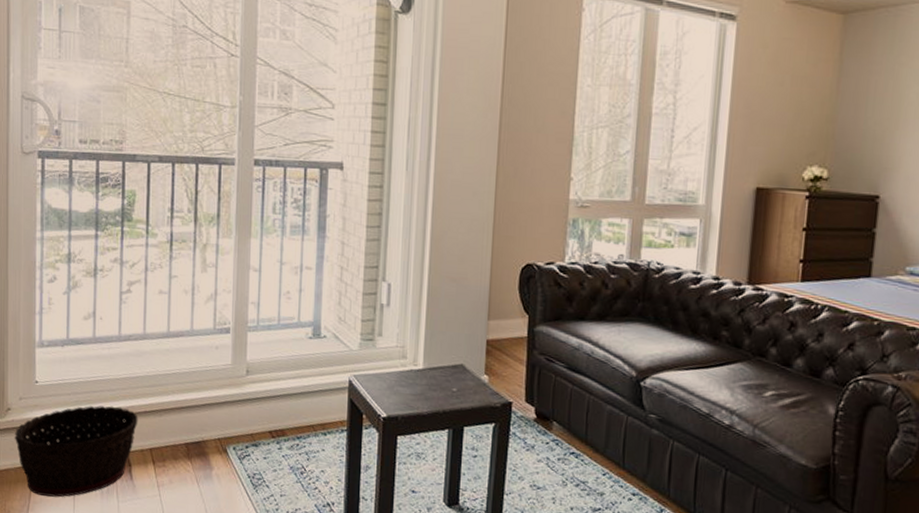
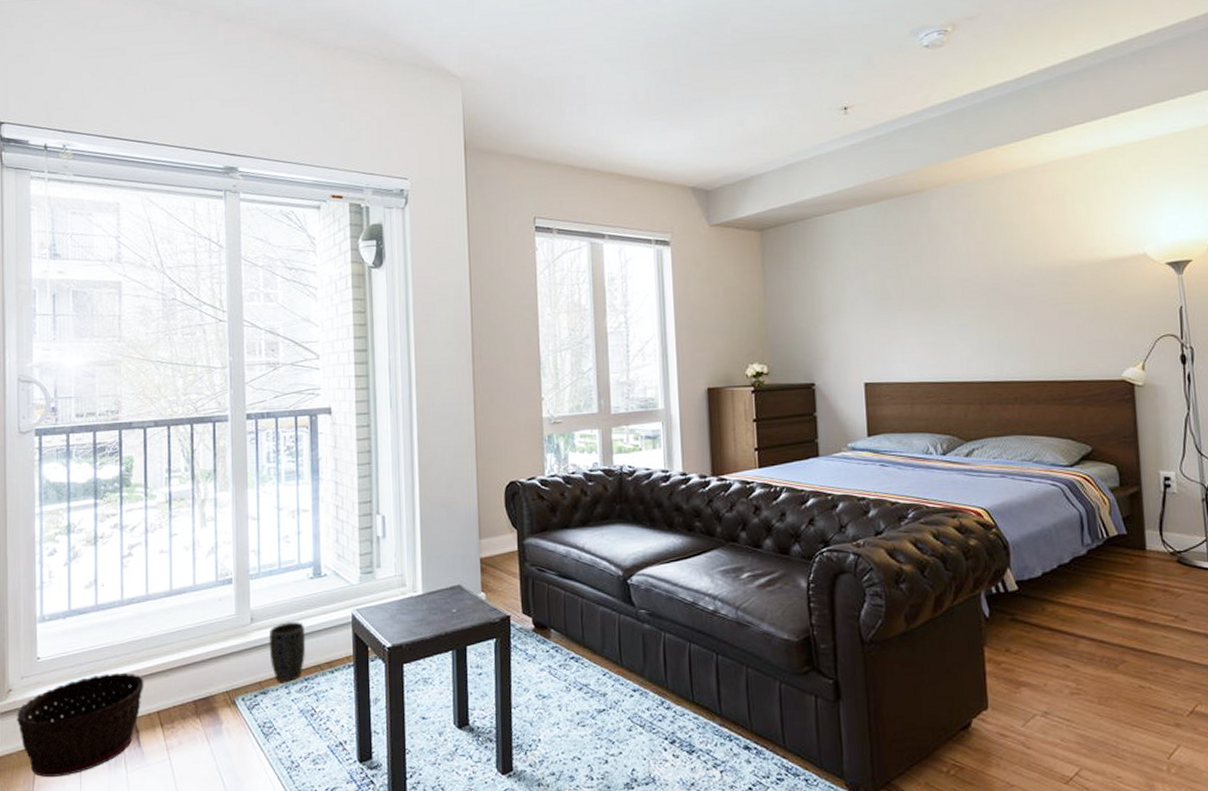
plant pot: none [263,378,301,438] -> present [269,621,306,682]

